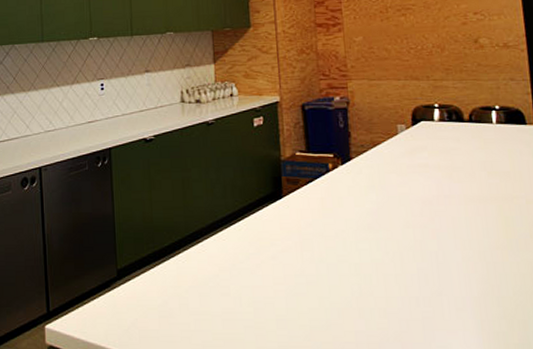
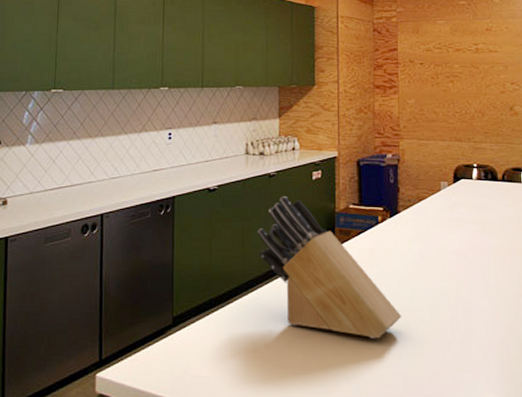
knife block: none [198,145,362,294] -> present [257,196,402,339]

